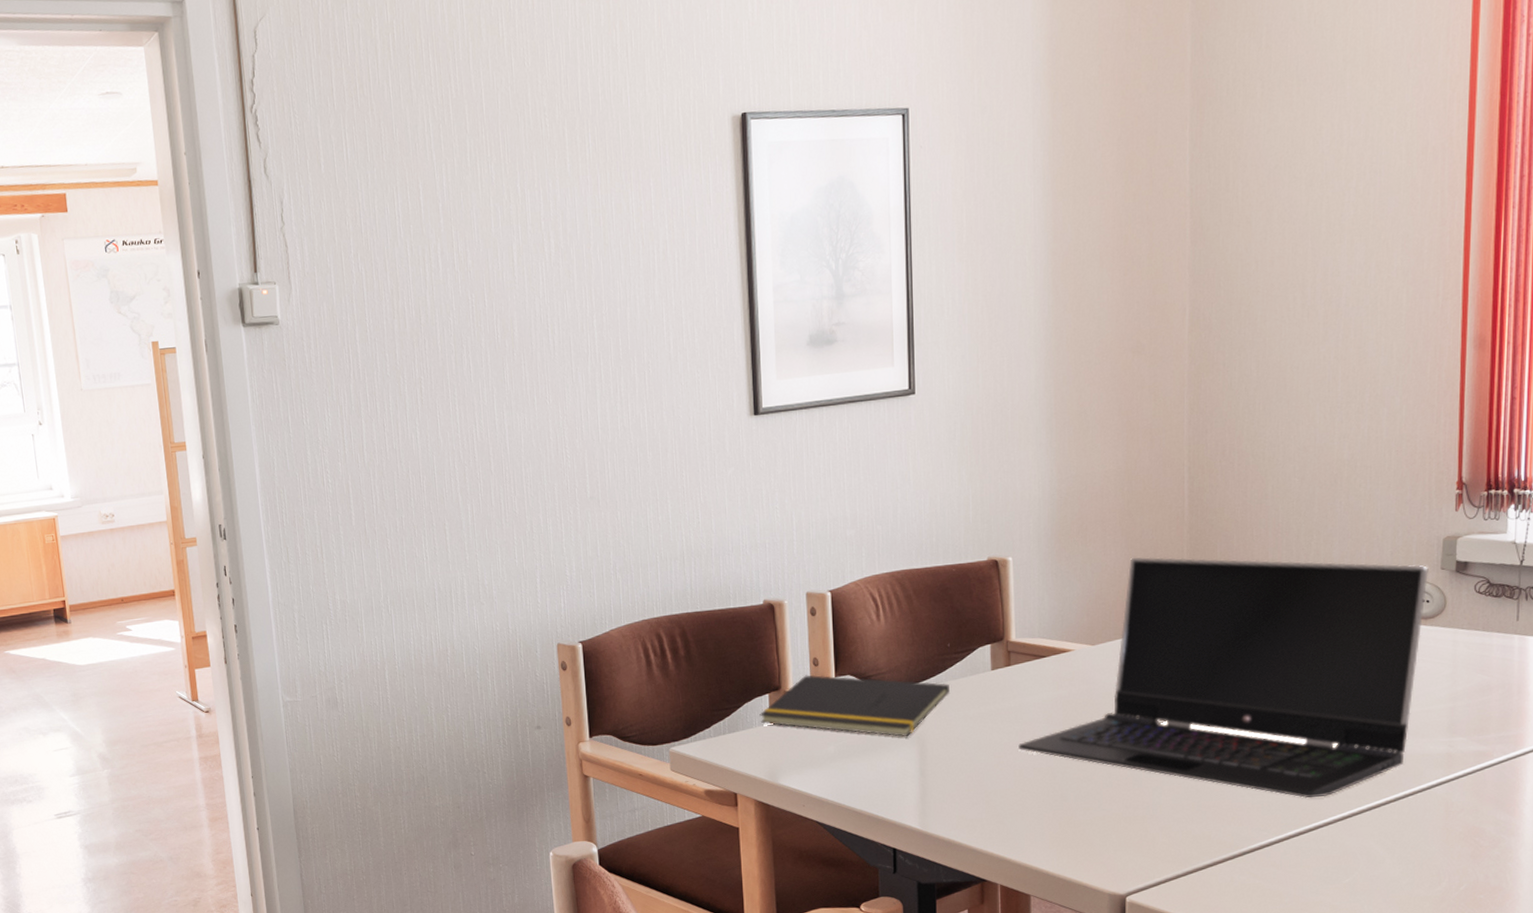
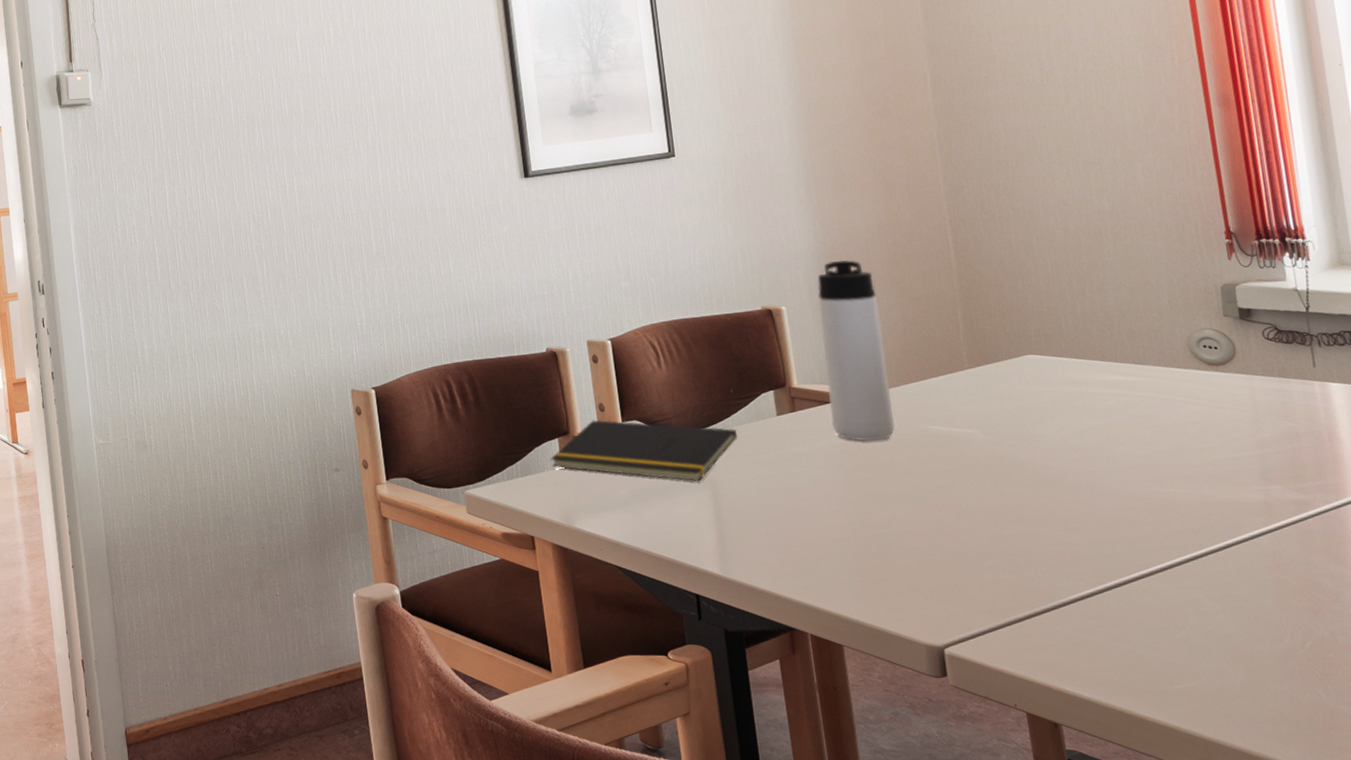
laptop computer: present [1018,557,1429,799] -> none [812,306,1220,548]
thermos bottle: none [1044,508,1107,696] -> present [817,260,895,441]

